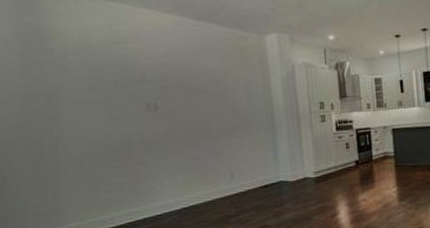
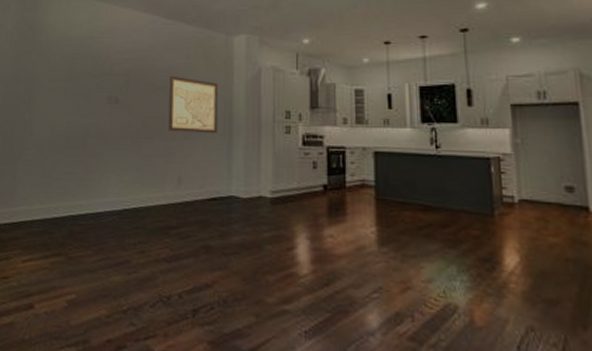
wall art: none [208,78,262,132] -> present [168,75,218,134]

